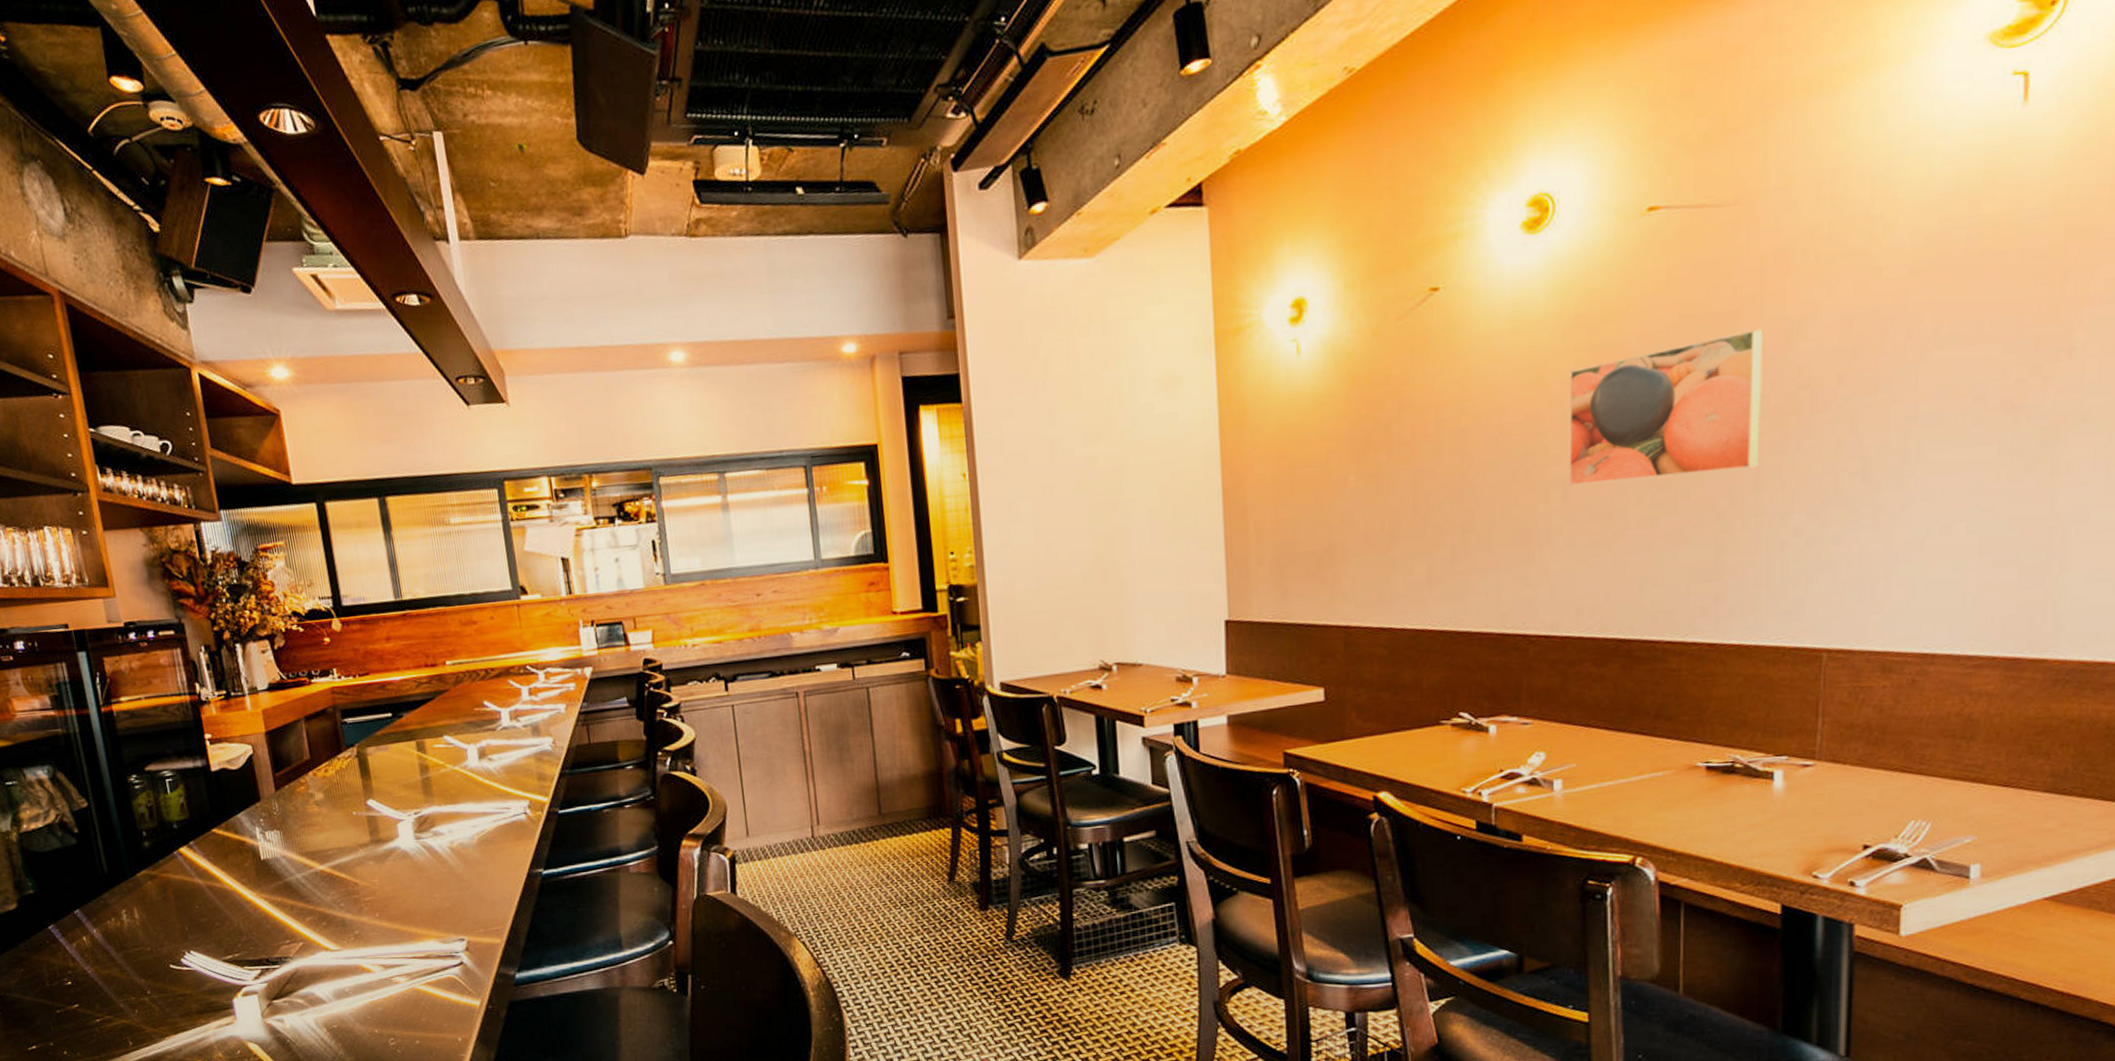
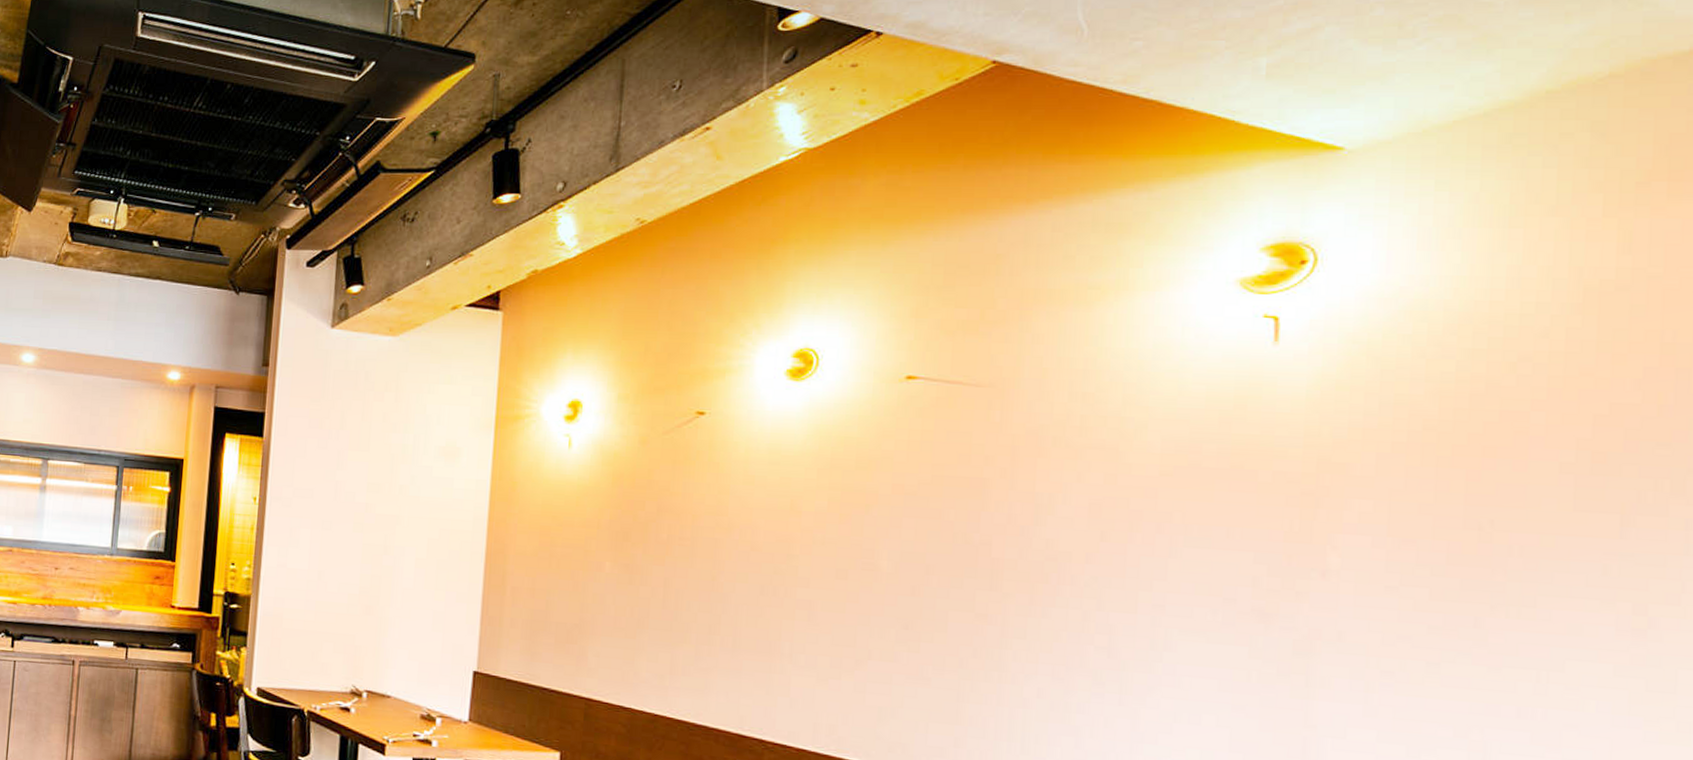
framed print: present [1568,328,1763,486] -> none [814,498,1013,625]

